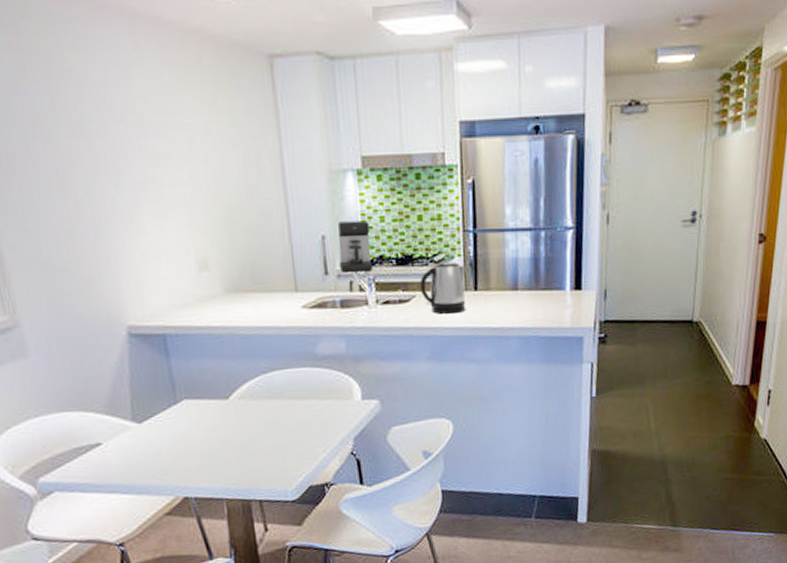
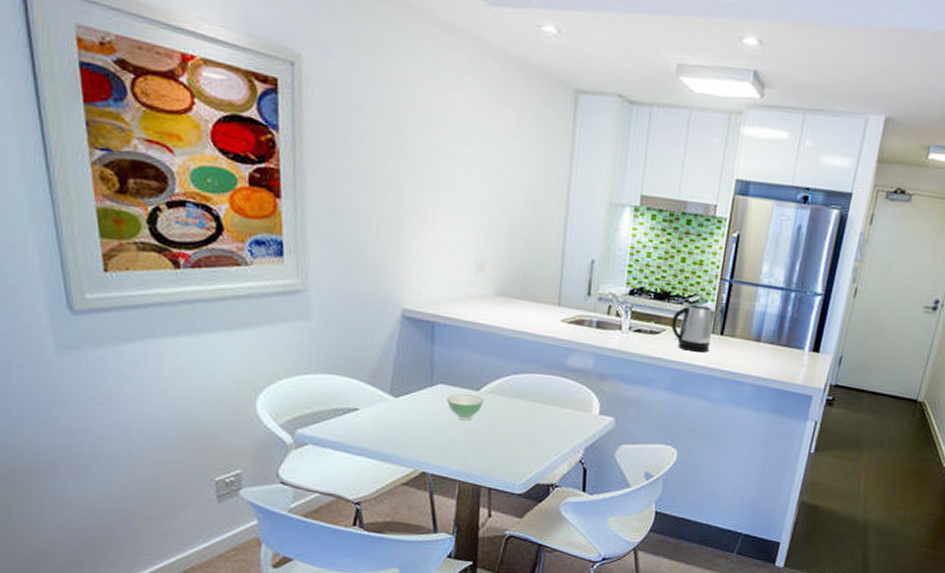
bowl: none [195,405,237,434] -> present [447,394,485,421]
coffee maker: present [338,220,373,272] -> none [602,250,636,300]

